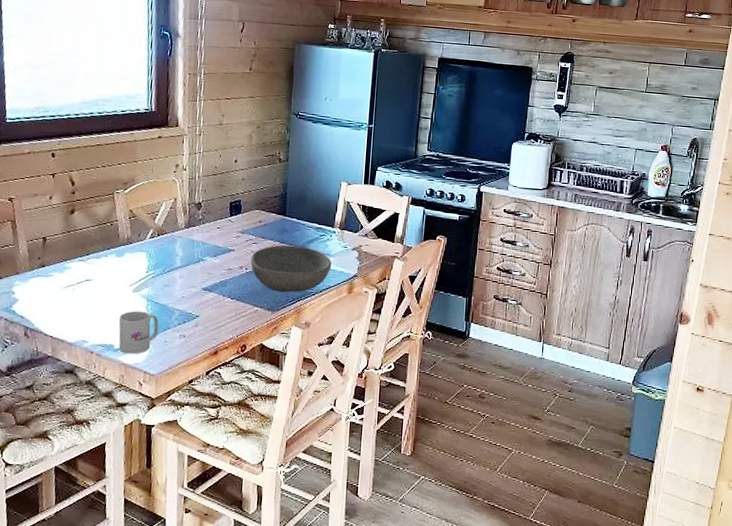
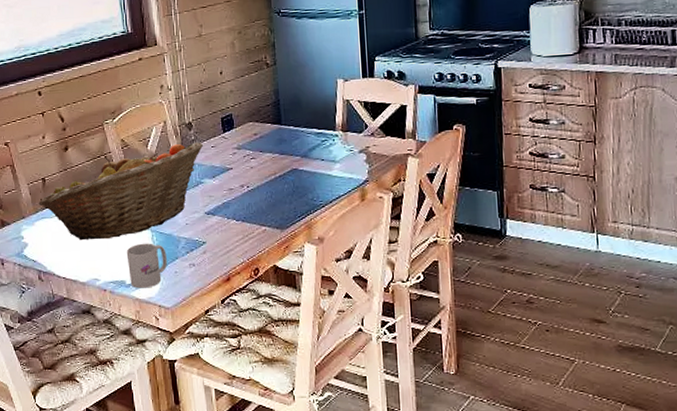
fruit basket: none [35,221,210,304] -> present [38,142,204,241]
bowl: present [250,245,332,293] -> none [250,155,339,208]

